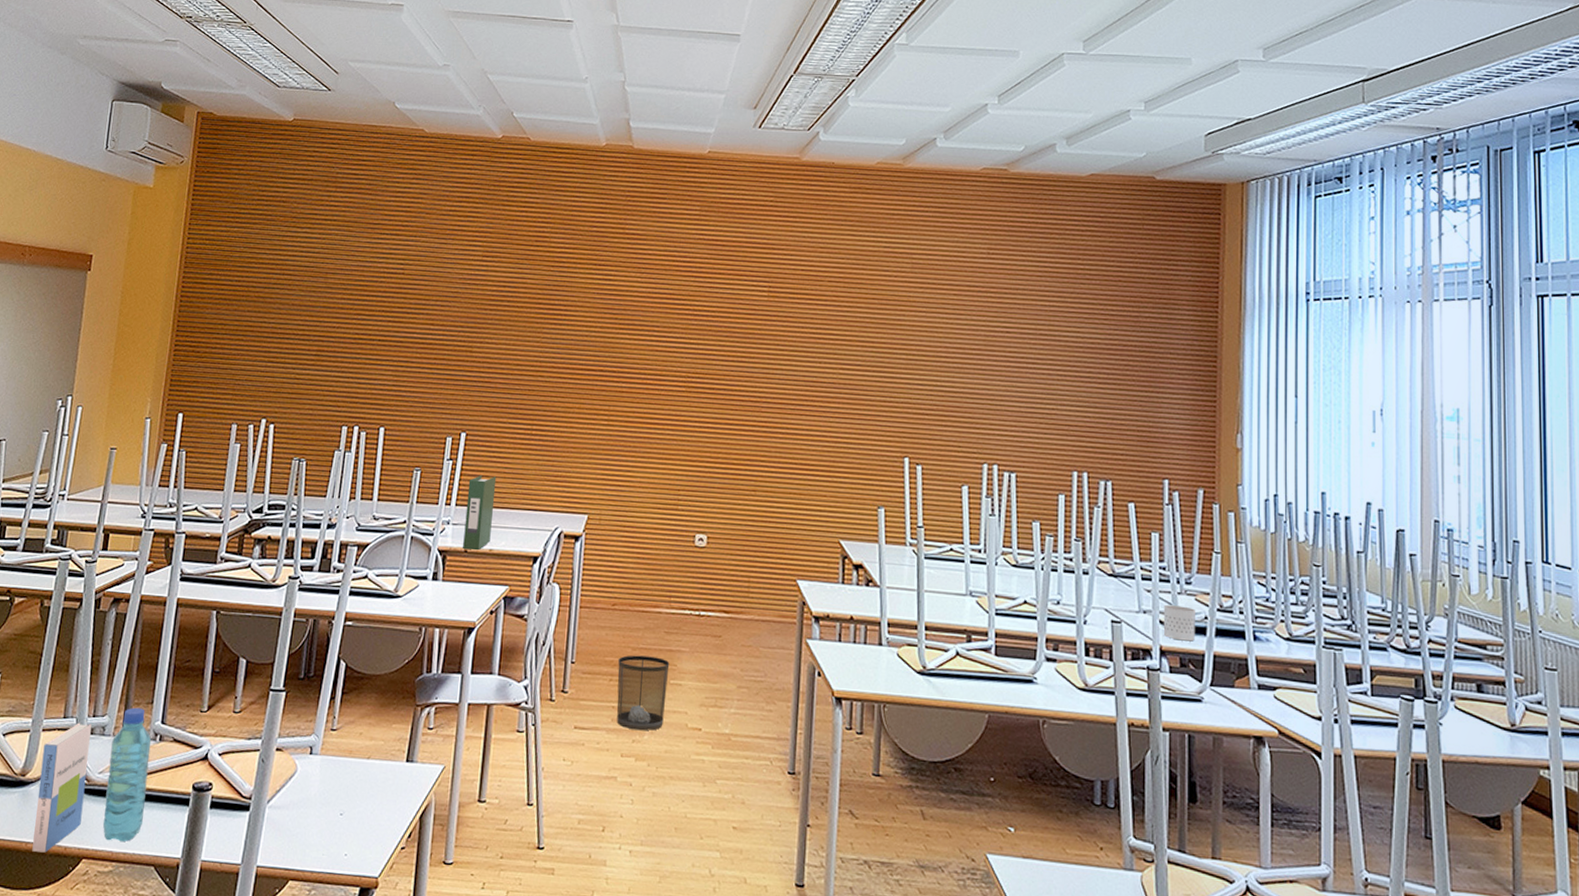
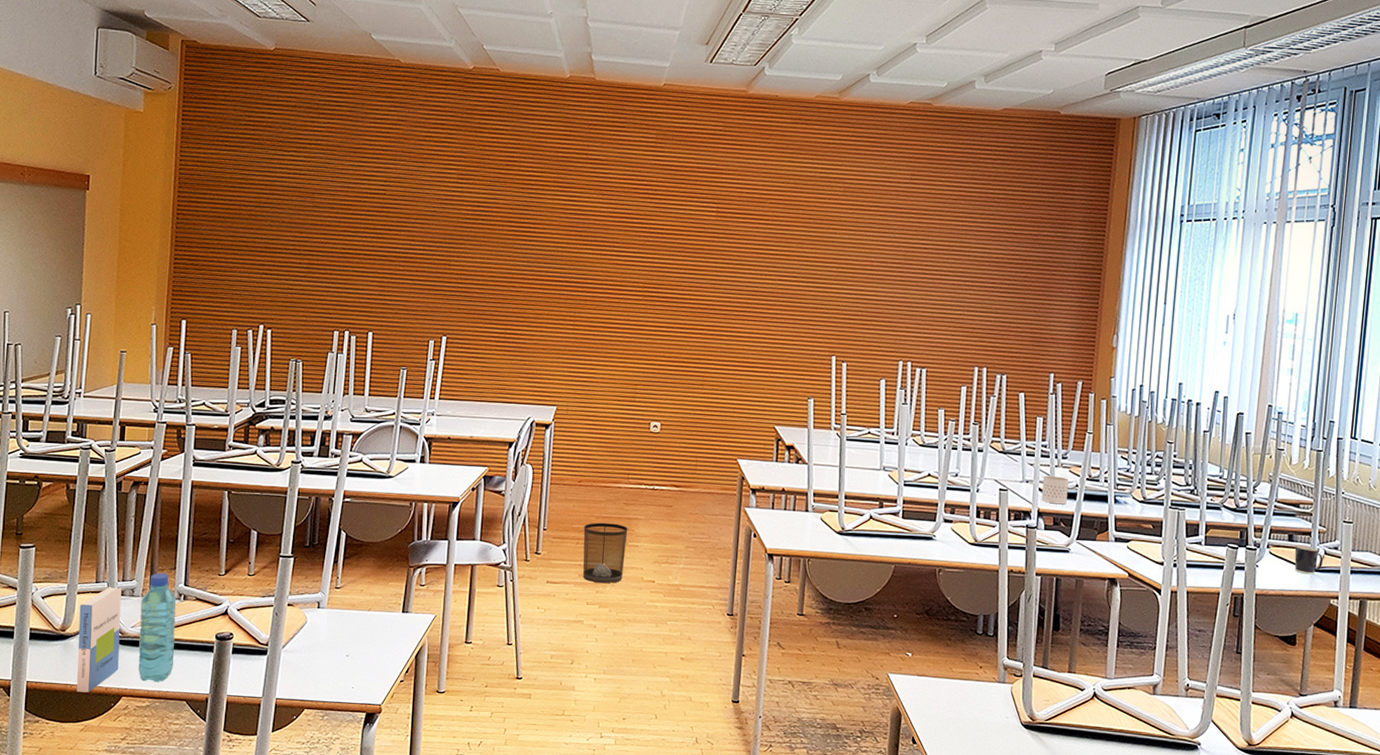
binder: present [463,475,497,551] -> none [446,373,475,438]
mug: none [1486,697,1524,737] -> present [1294,545,1323,575]

